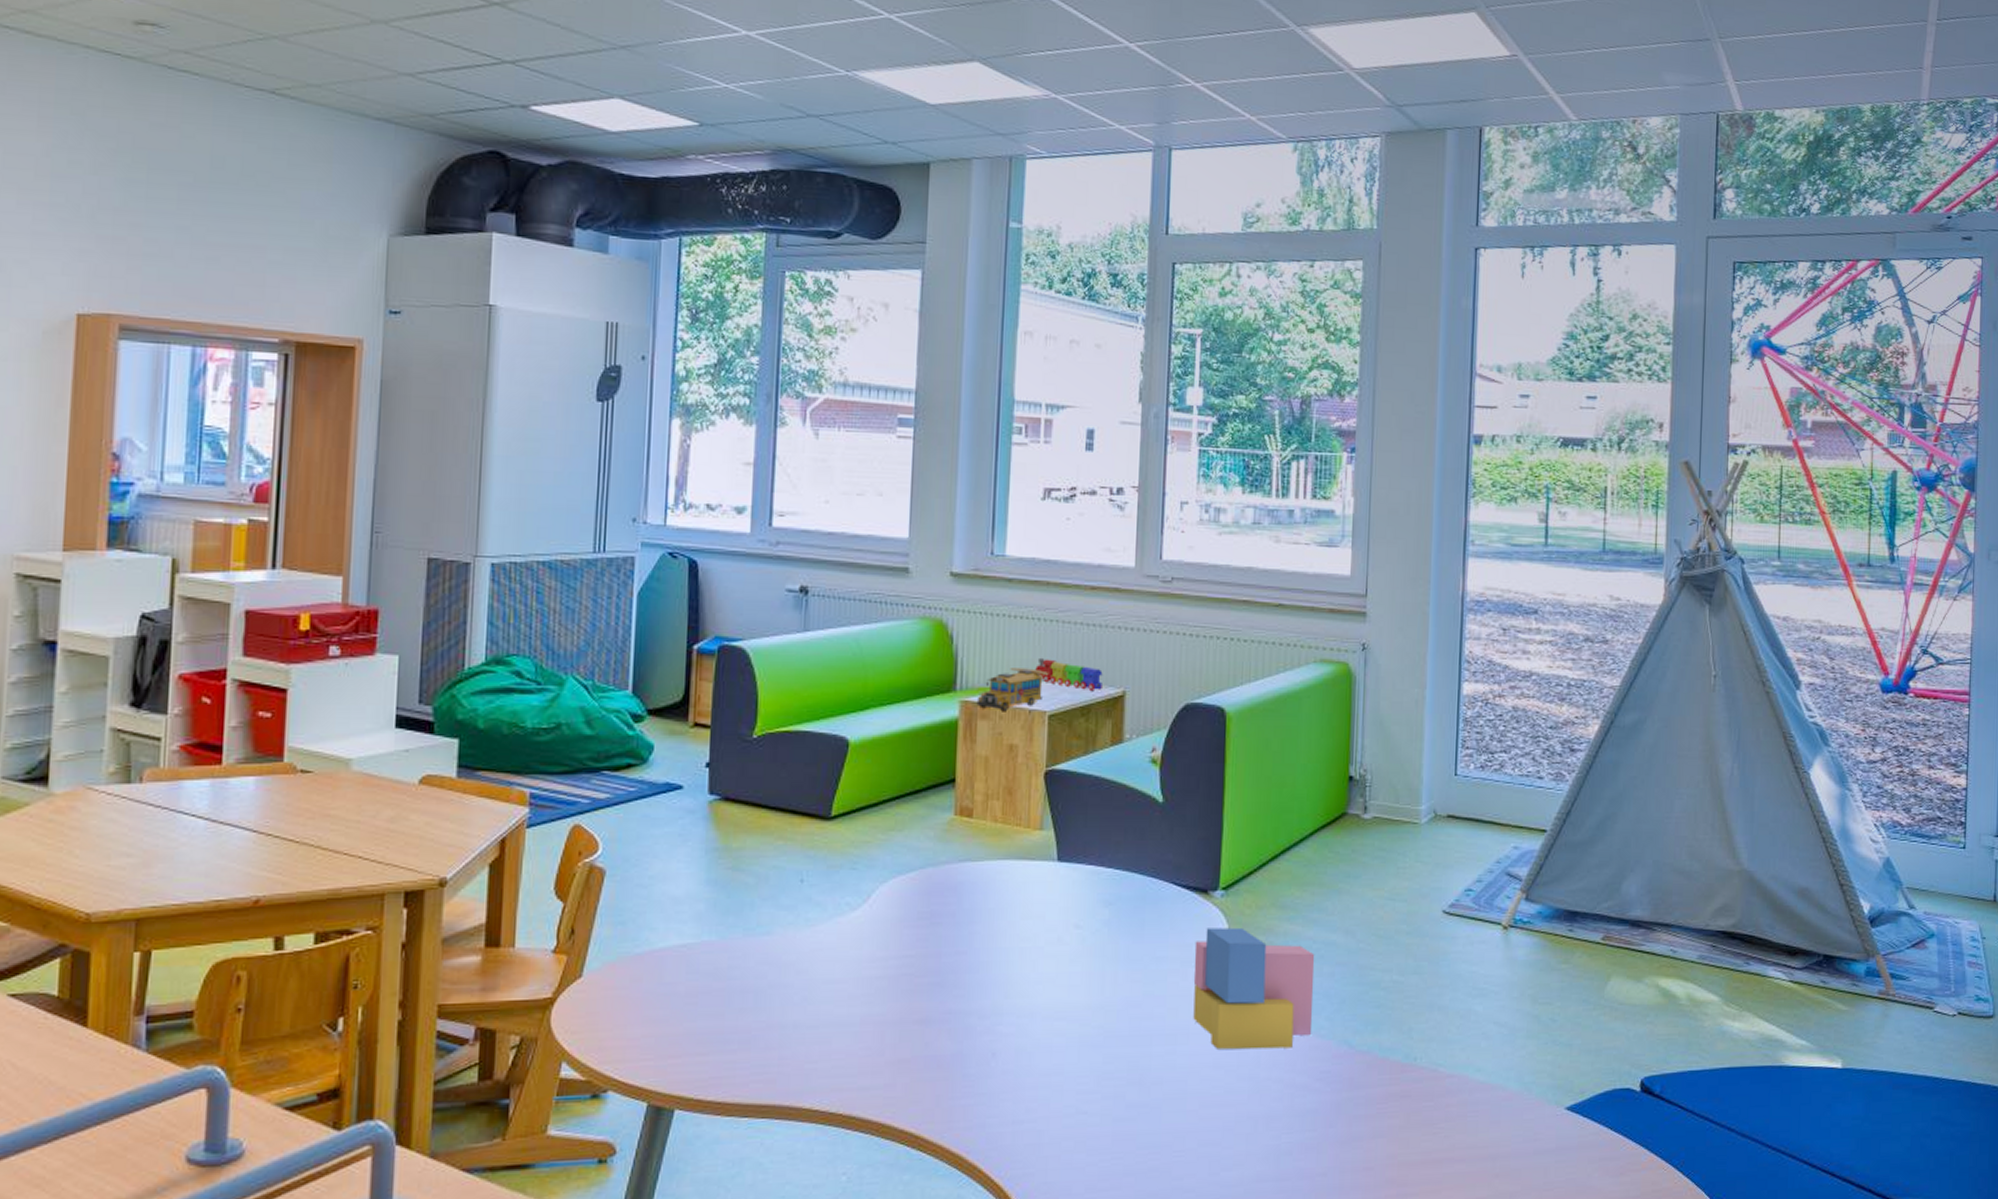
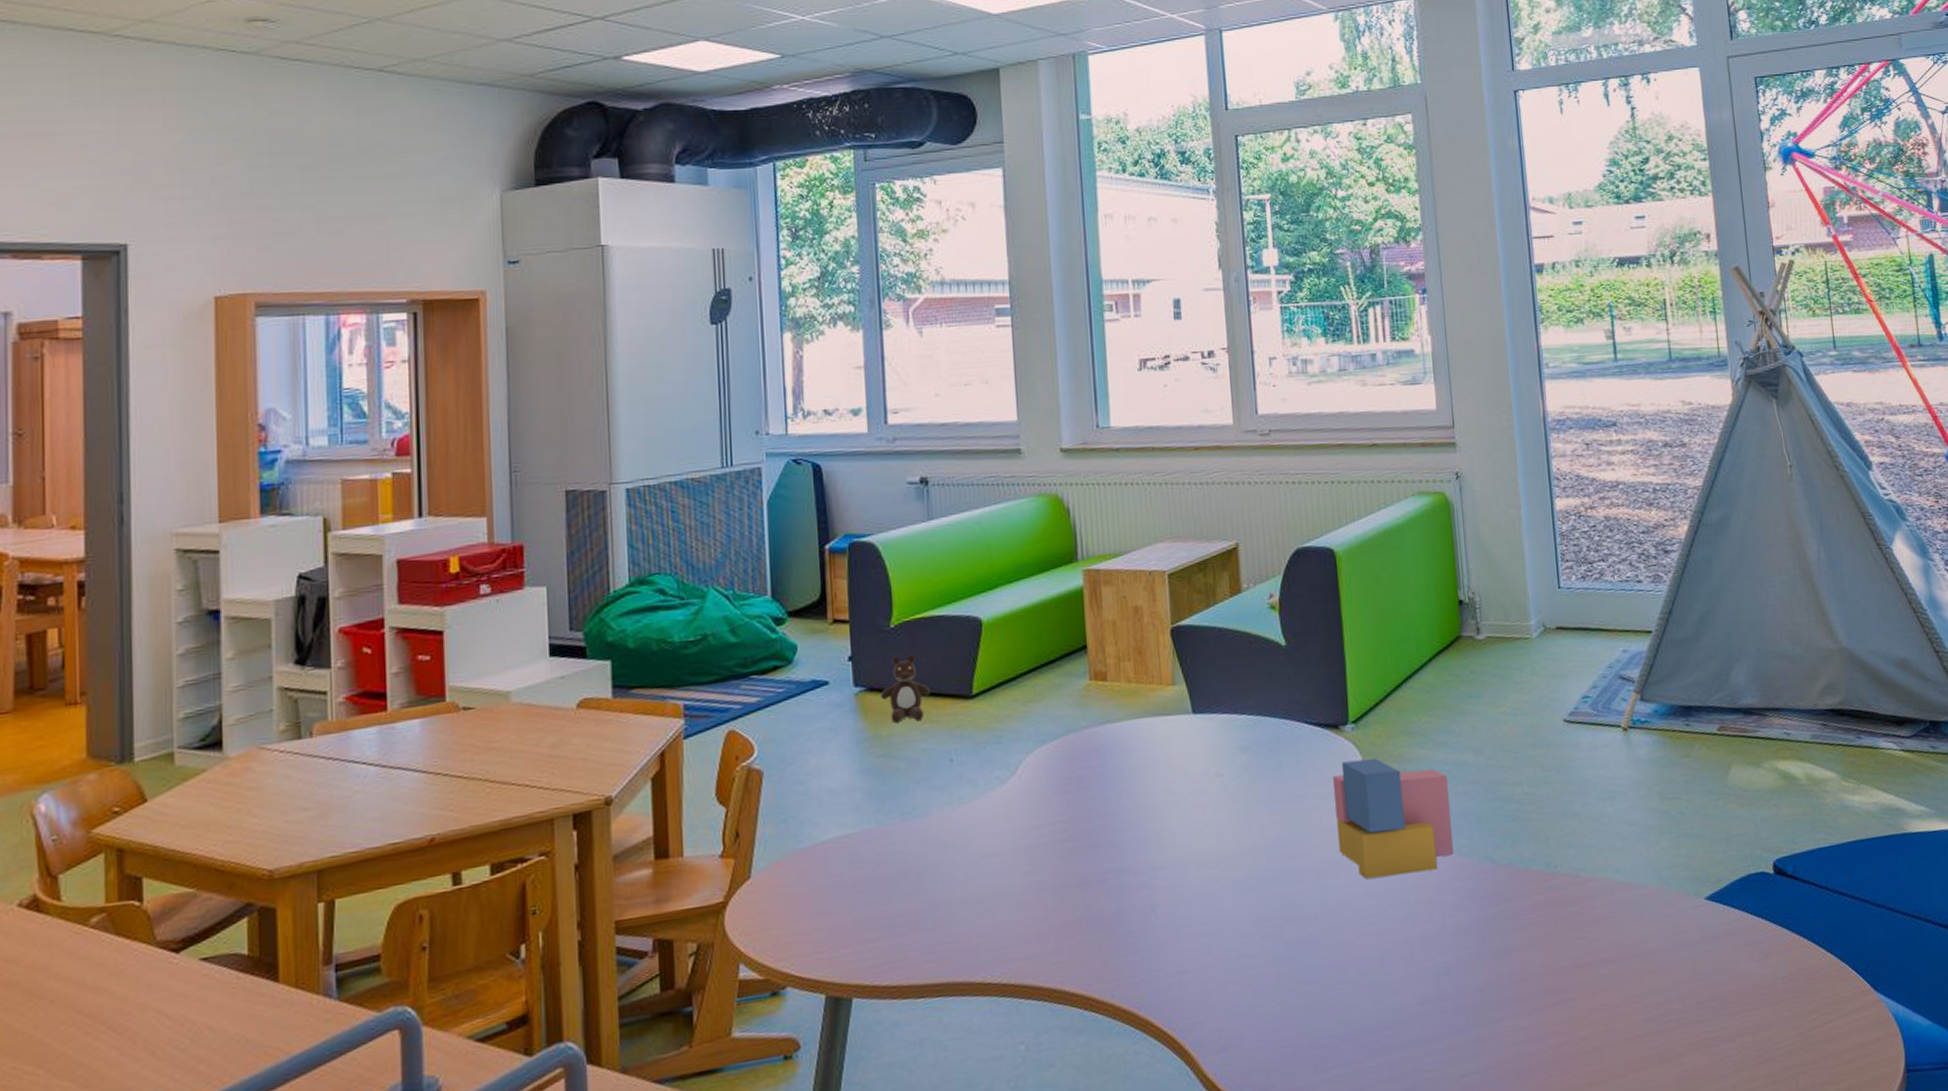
stuffed animal: none [736,768,787,836] -> present [881,654,930,723]
toy bus: present [976,668,1049,712] -> none [1098,531,1164,576]
toy train: present [1035,657,1103,692] -> none [1150,519,1216,548]

